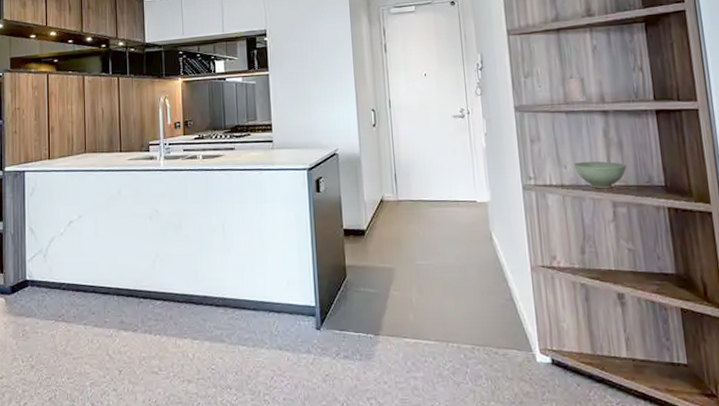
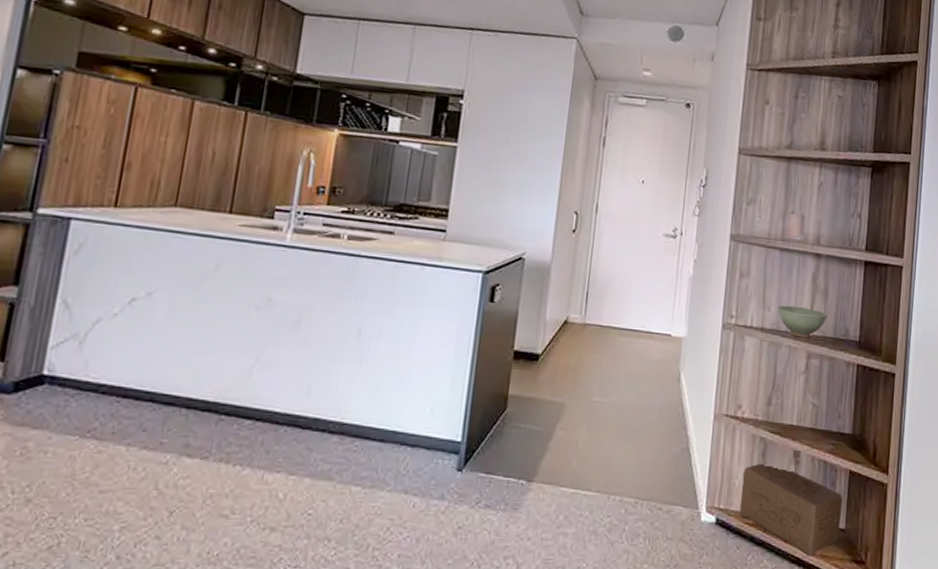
decorative box: none [569,305,683,391] -> present [739,462,843,556]

